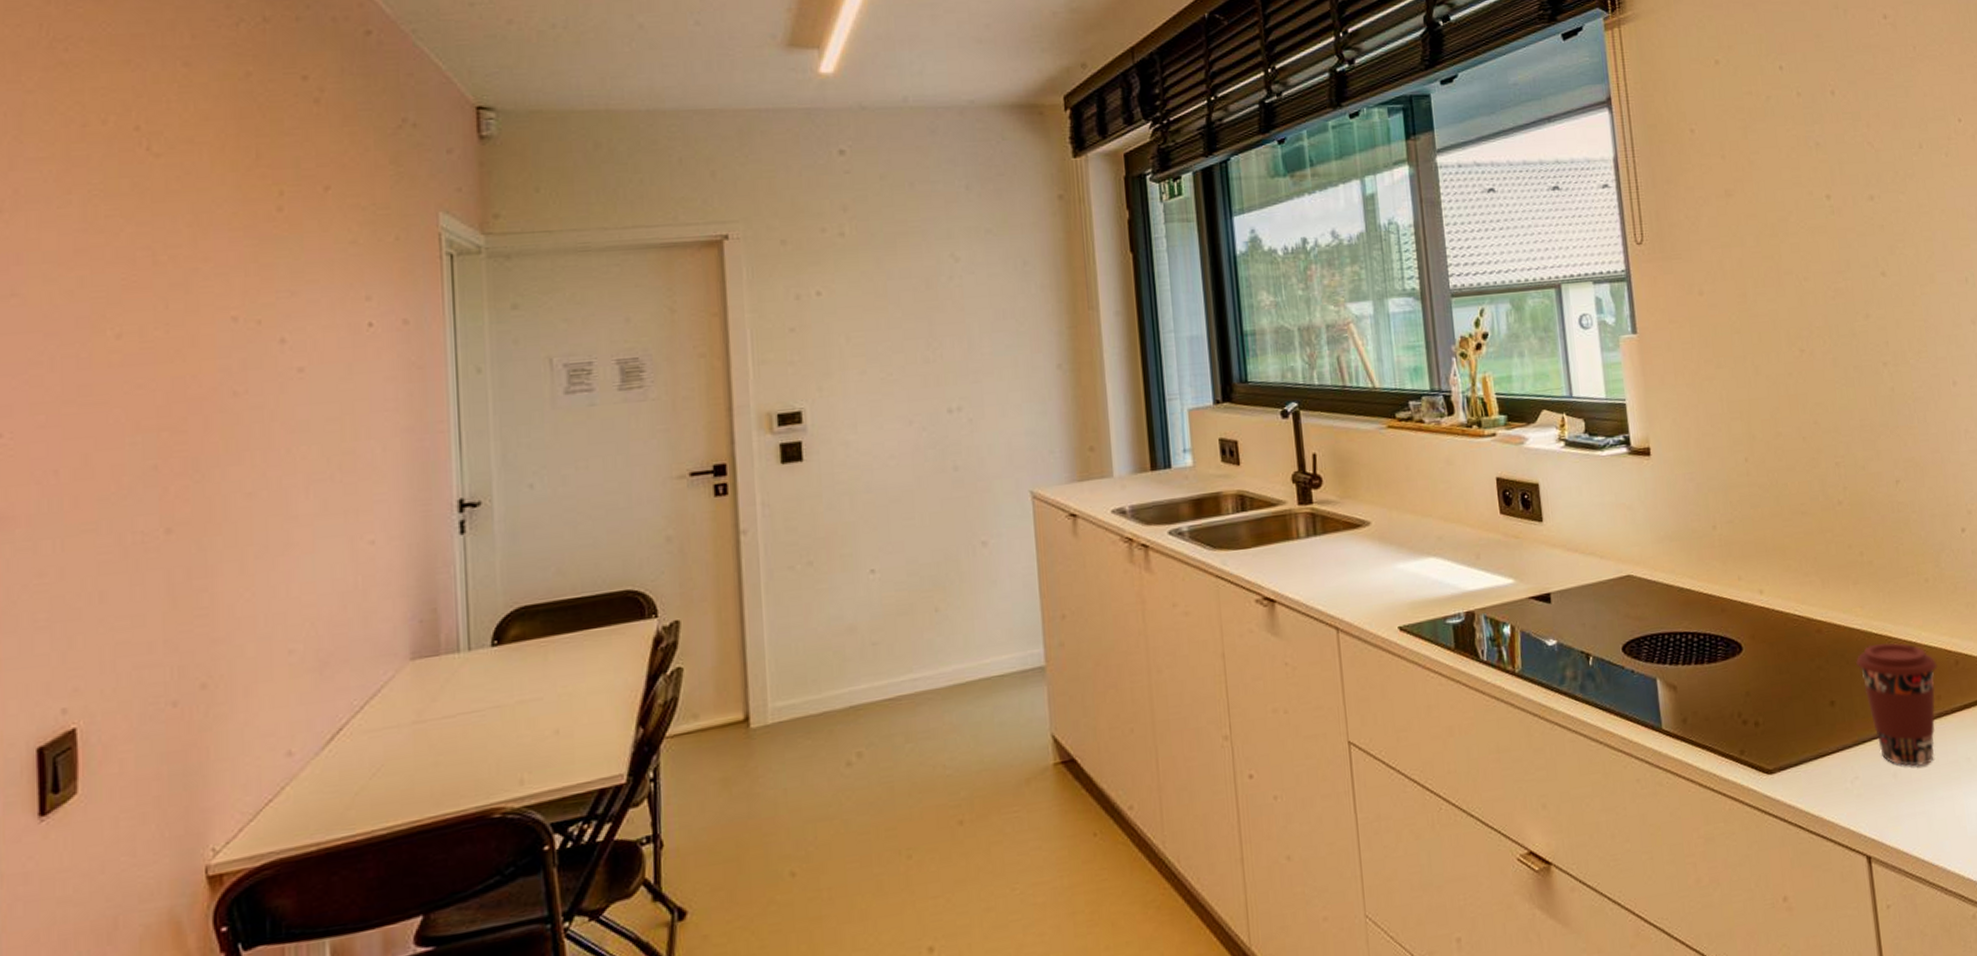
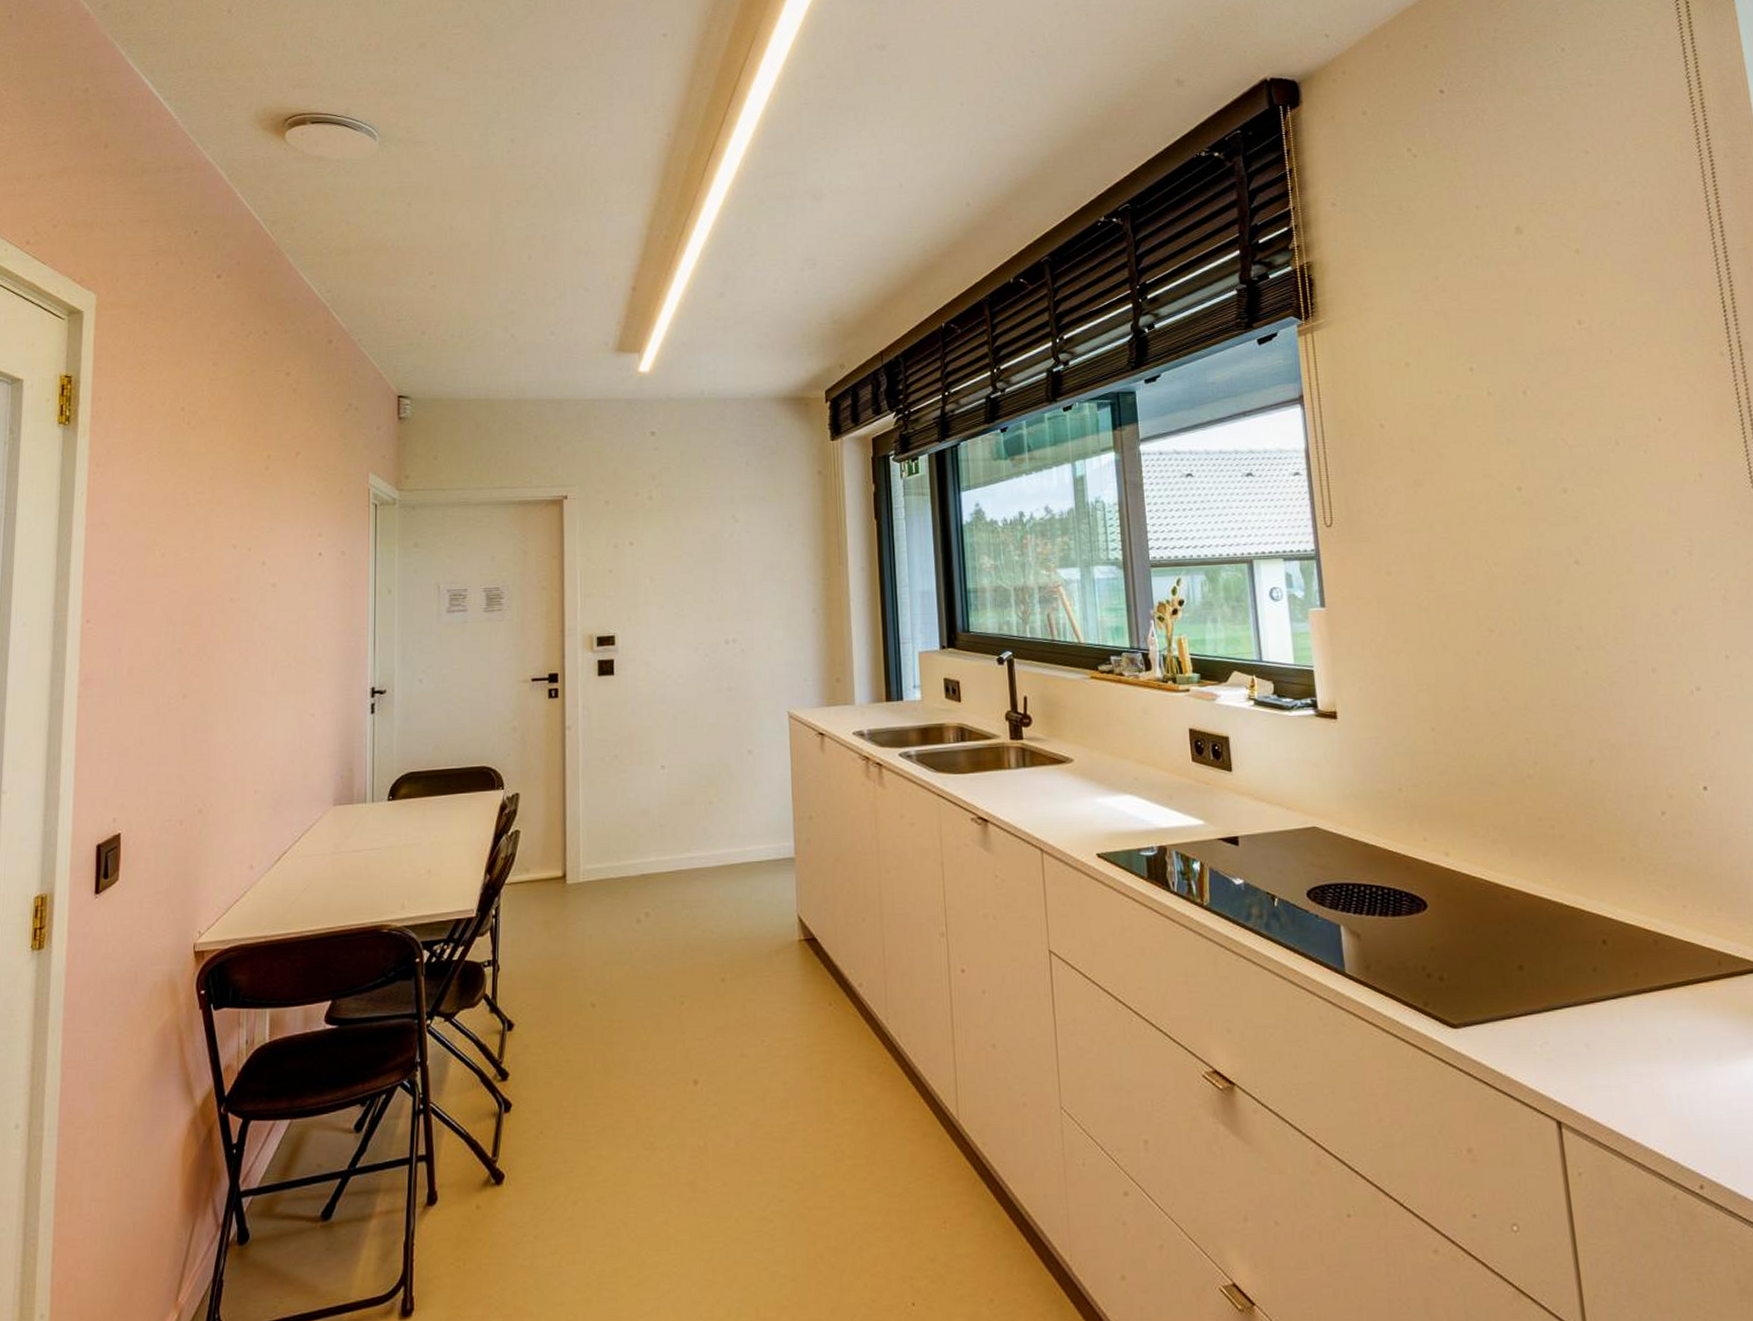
coffee cup: present [1856,643,1938,766] -> none [1546,915,1635,1039]

